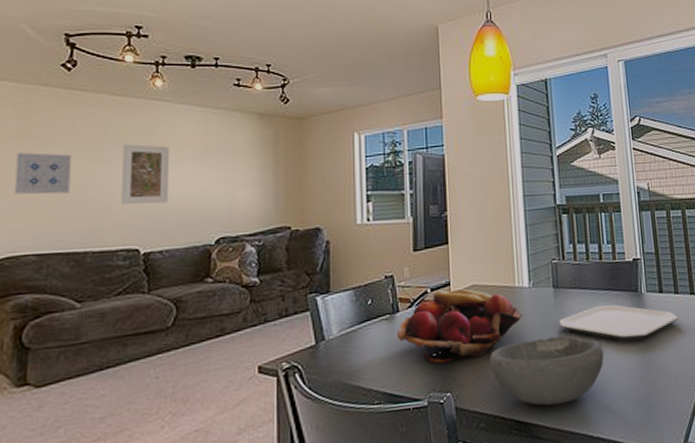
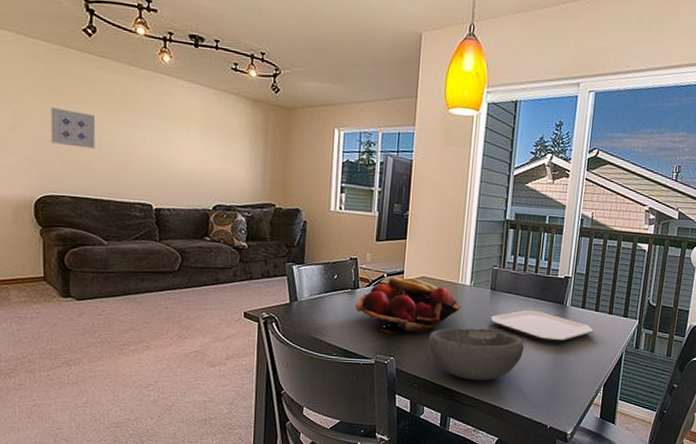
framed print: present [121,144,170,205] -> none [136,112,176,169]

